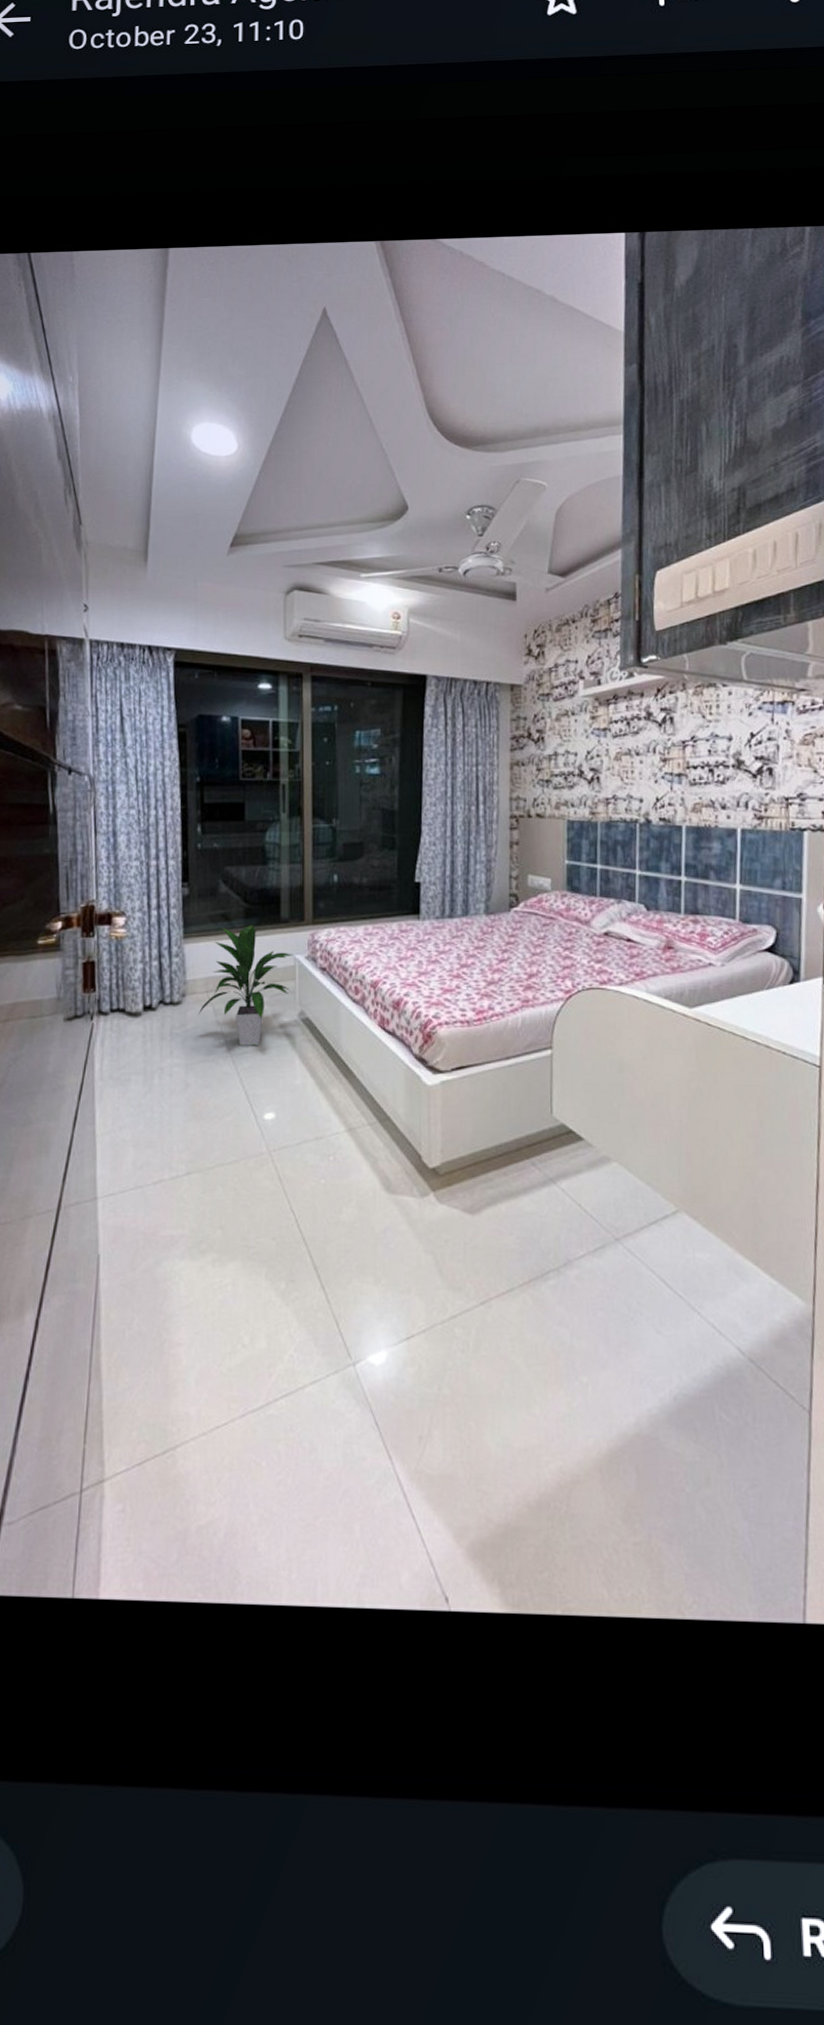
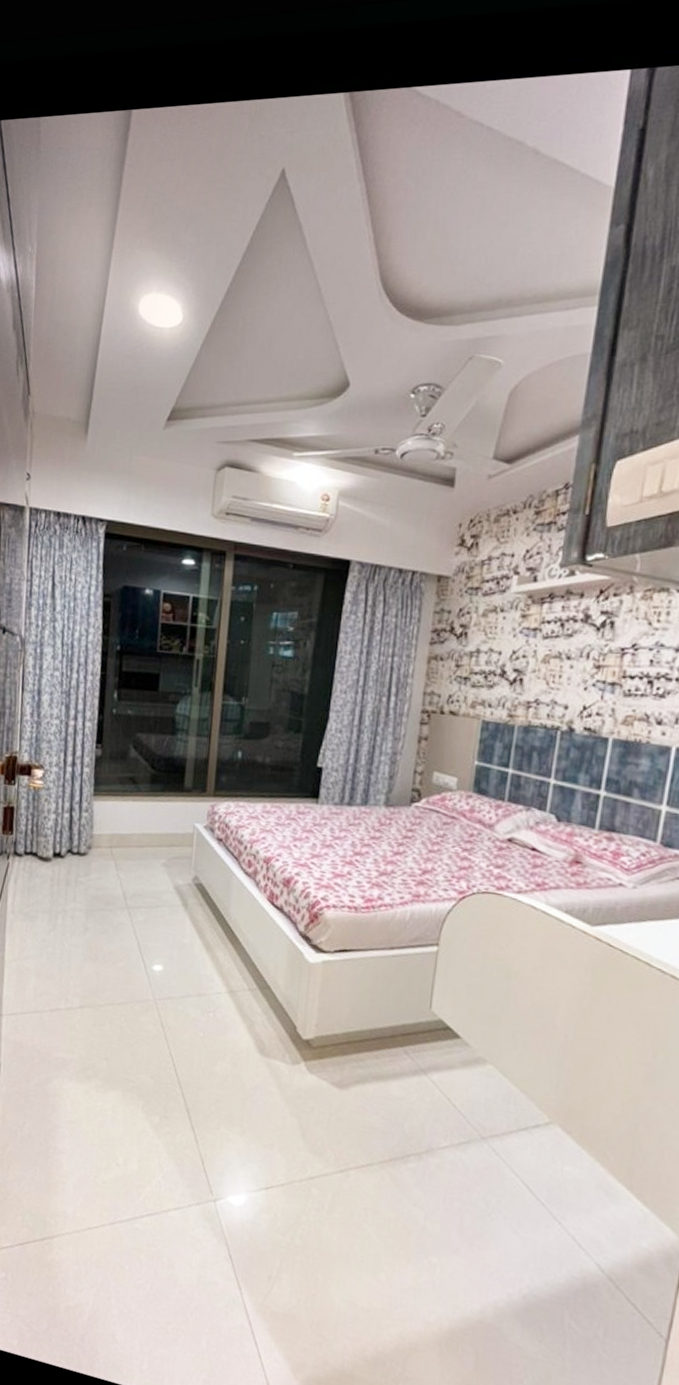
indoor plant: present [199,924,294,1046] -> none [102,789,193,903]

